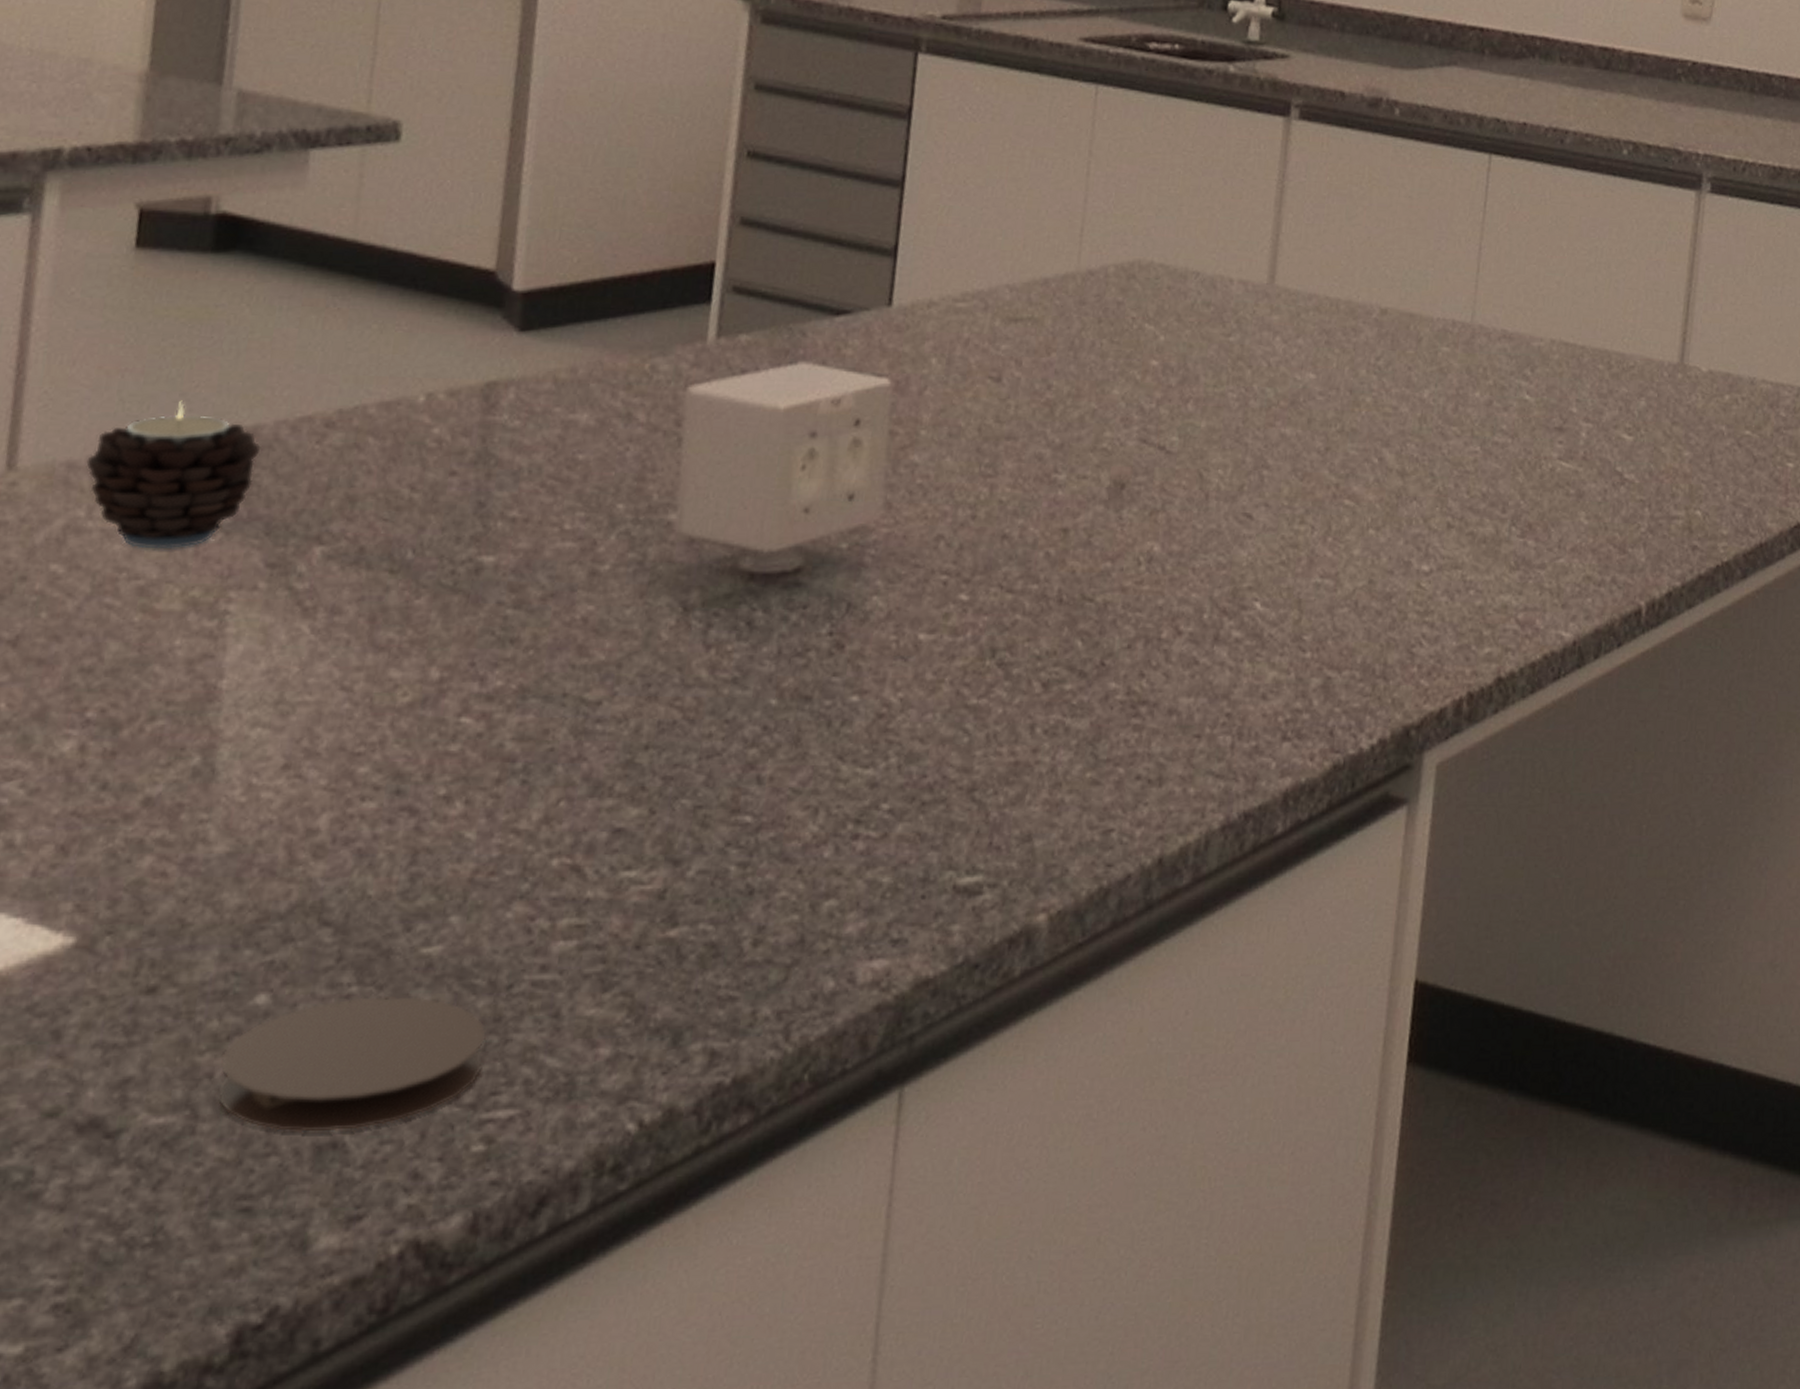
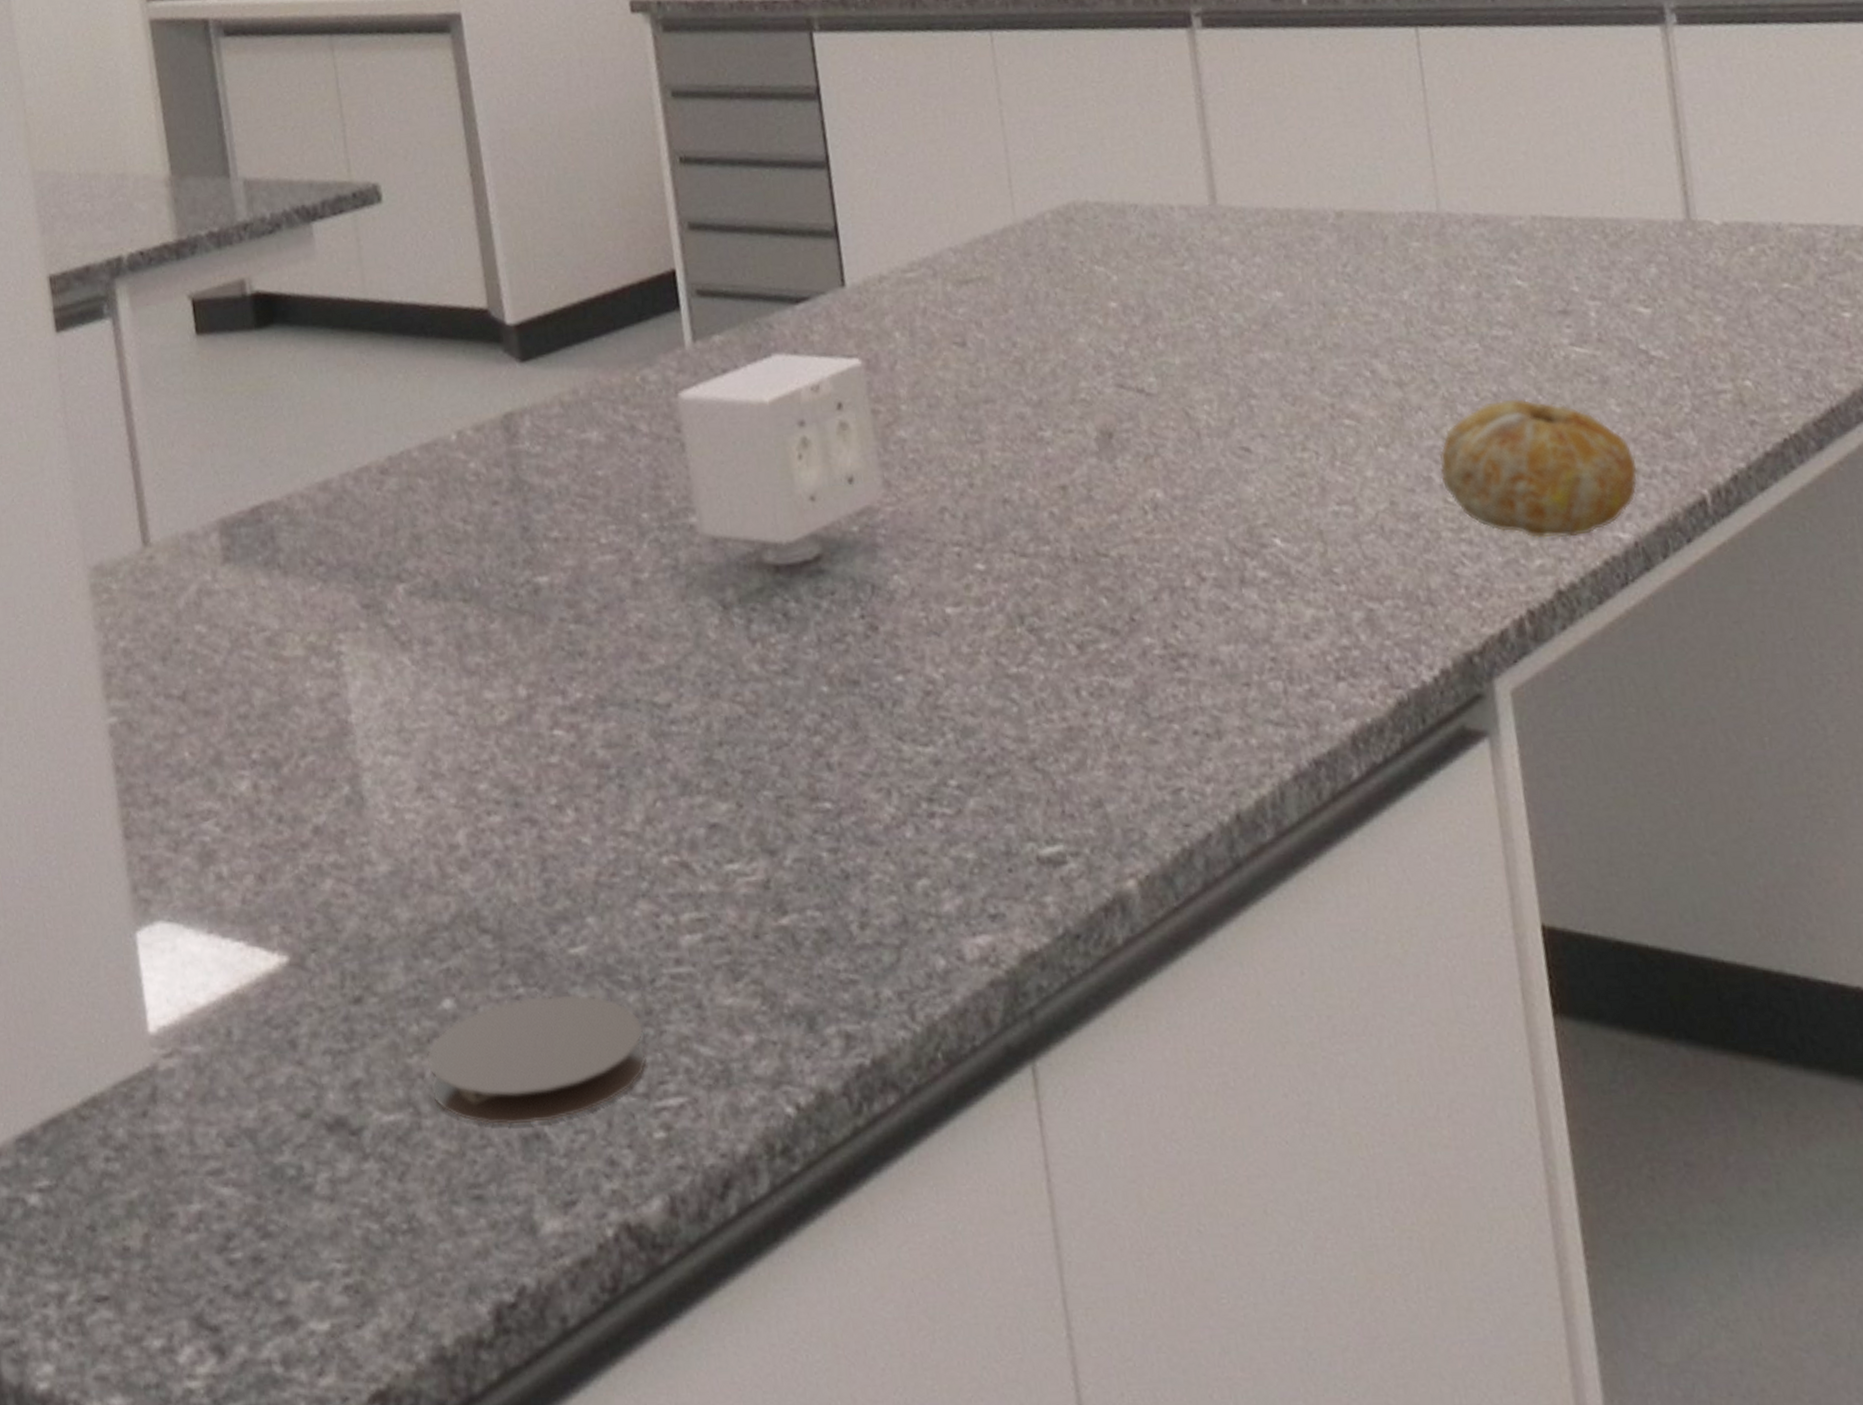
candle: present [86,400,261,548] -> none [201,466,335,603]
fruit: none [1419,500,1591,631] -> present [1440,398,1638,538]

